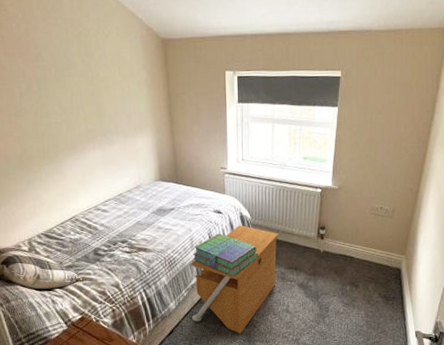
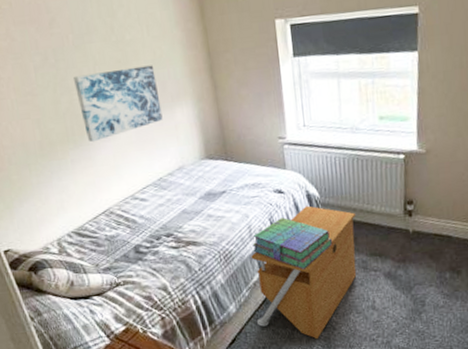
wall art: none [53,99,126,160] -> present [74,65,163,142]

